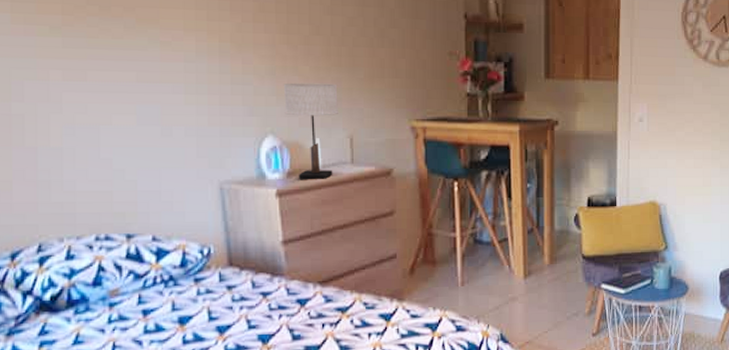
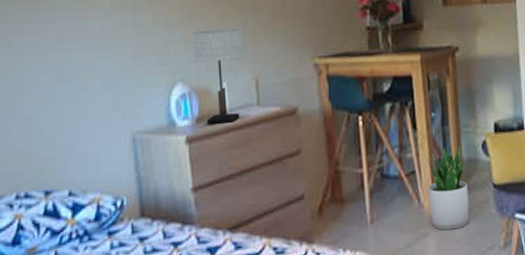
planter: none [519,215,559,296] -> present [427,144,469,231]

